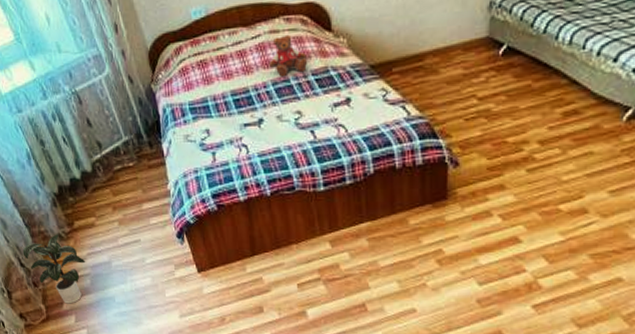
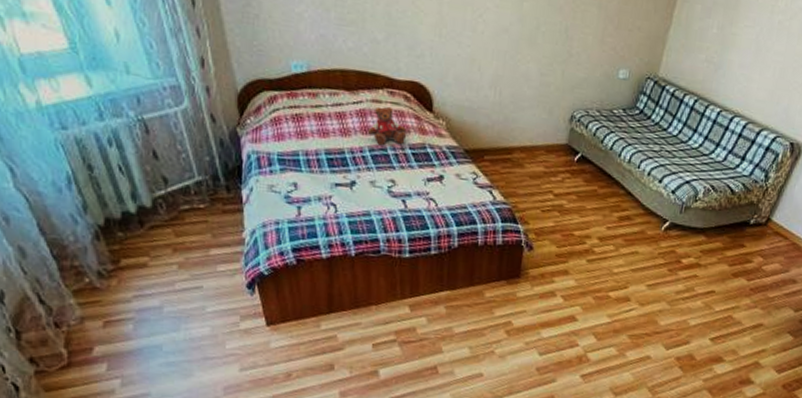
potted plant: present [22,234,86,304] -> none [44,270,130,350]

